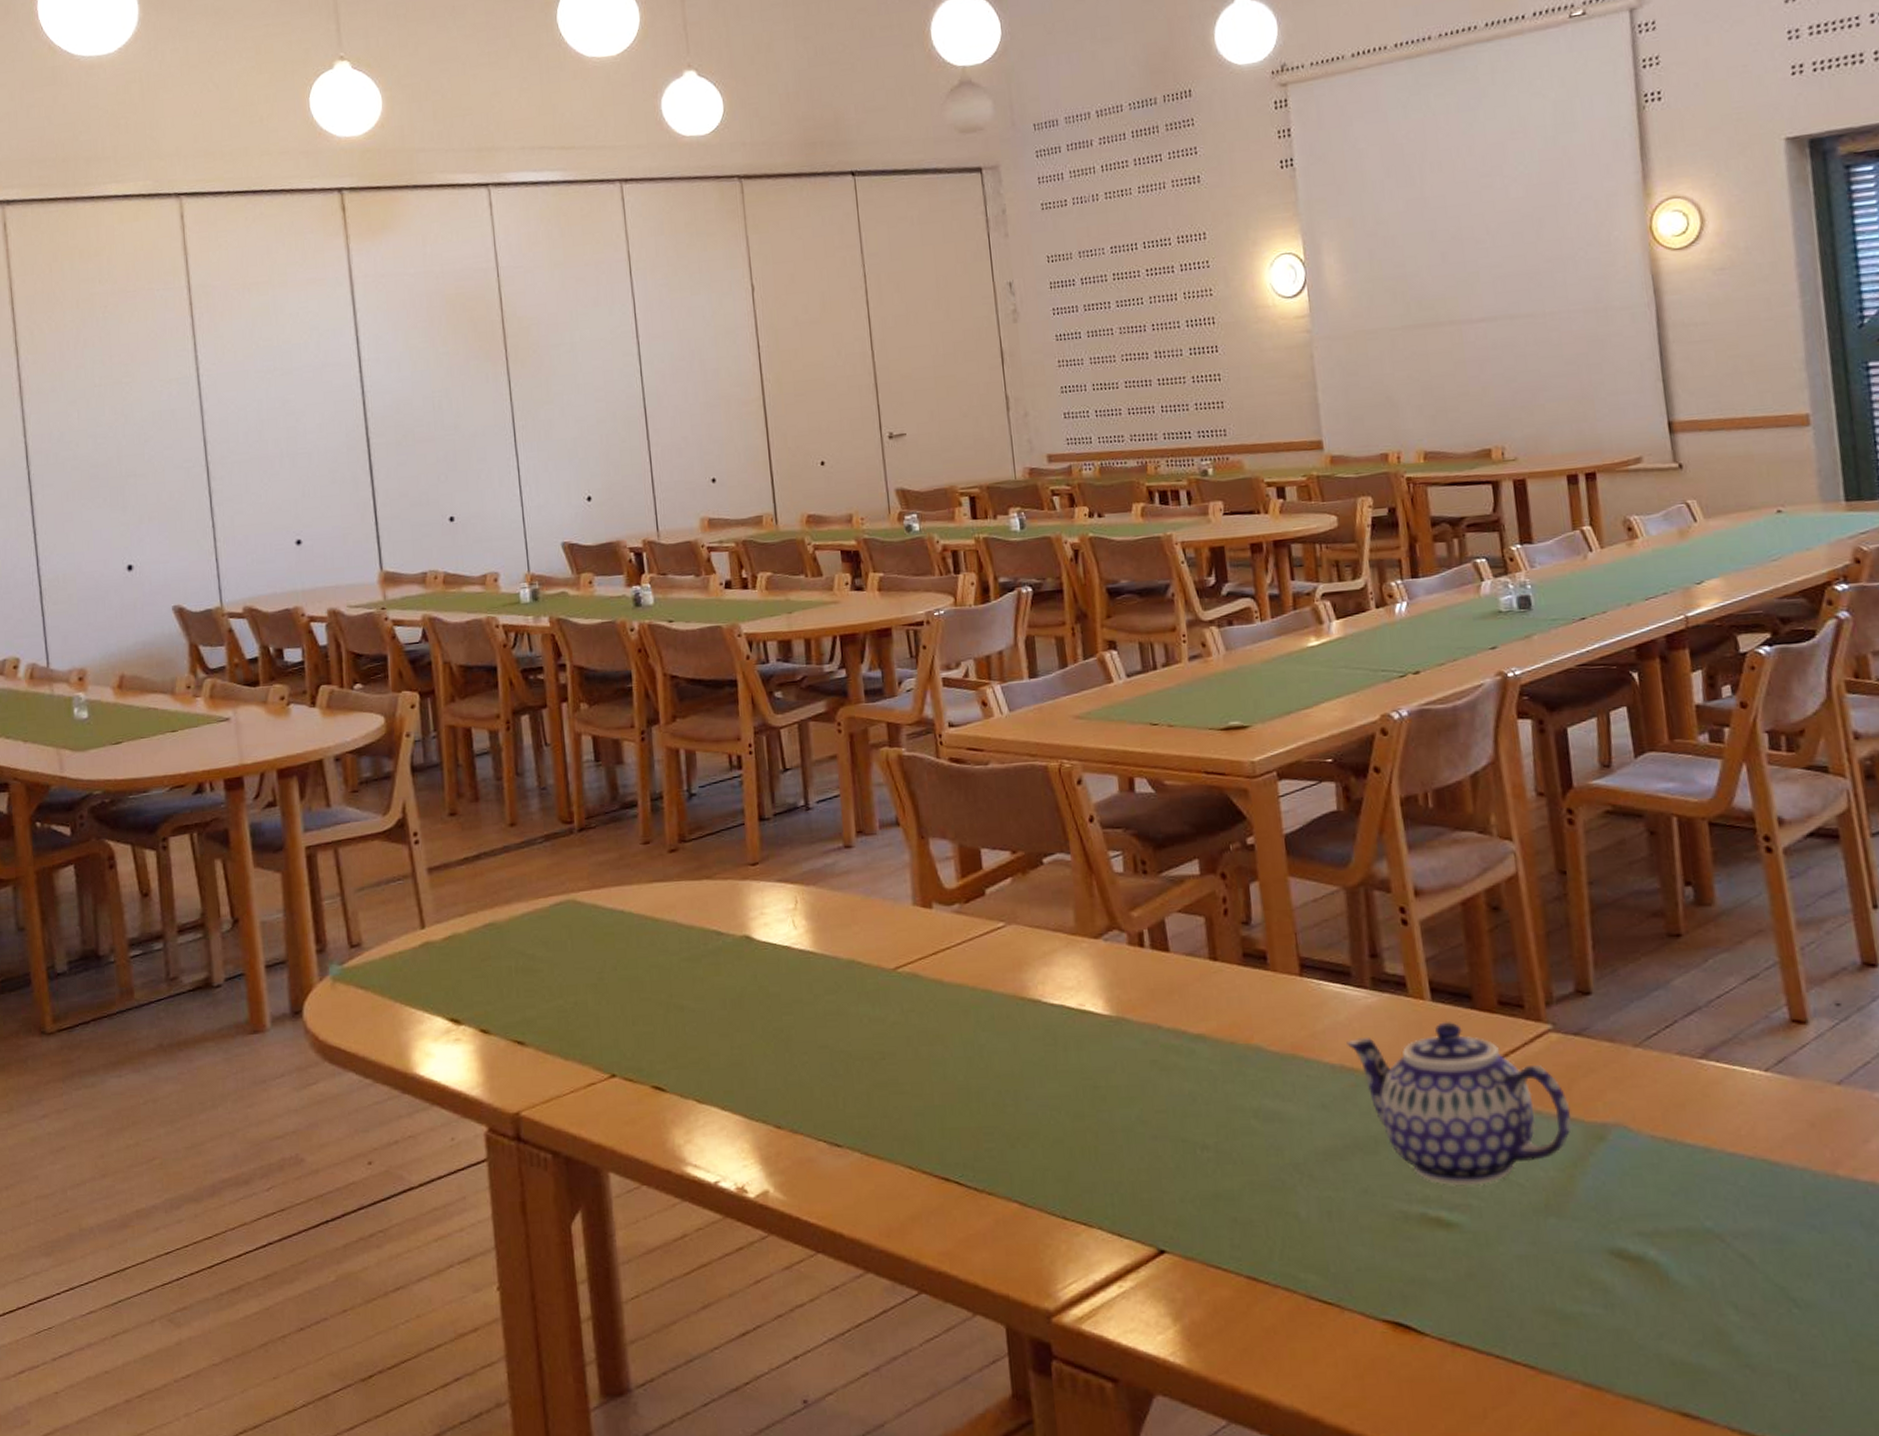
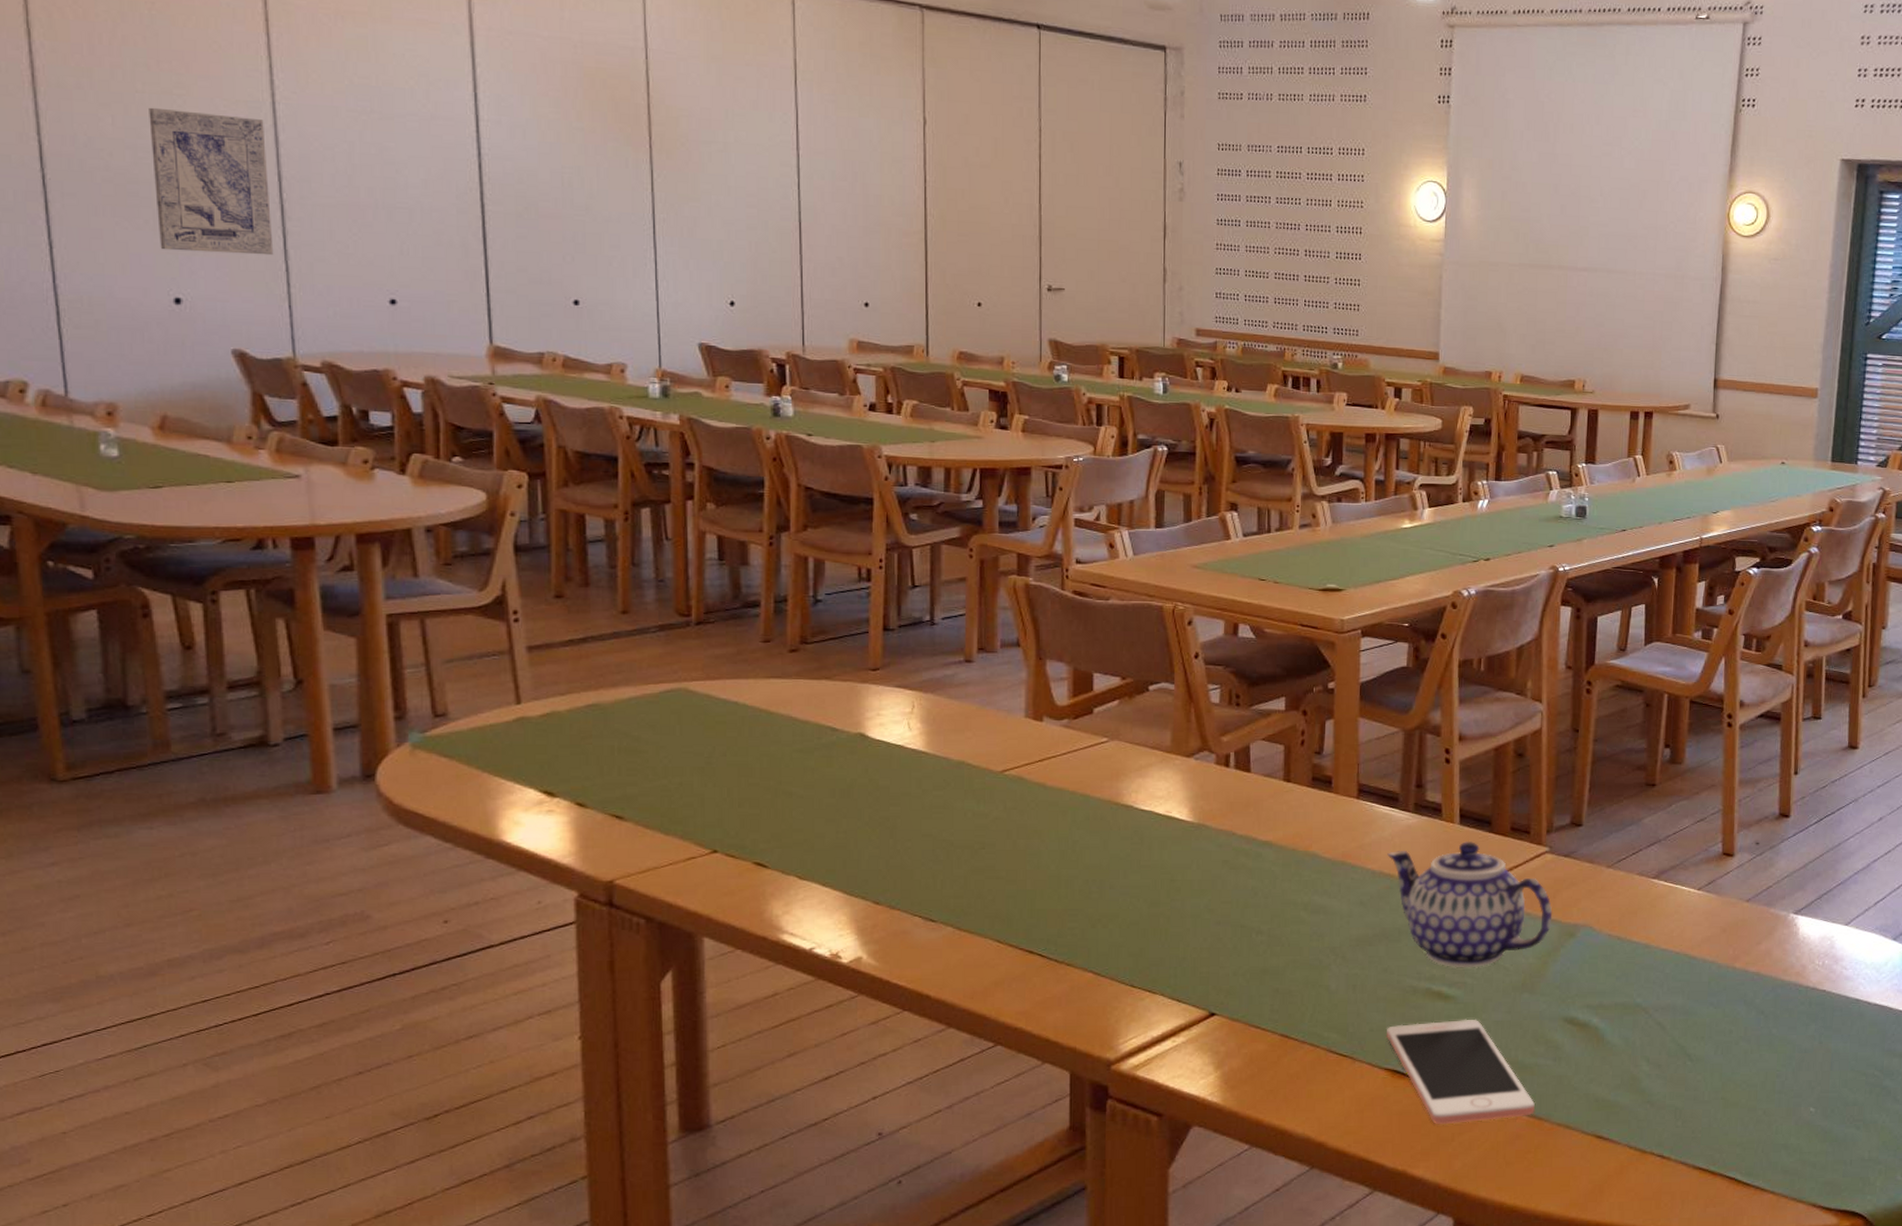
wall art: none [104,392,203,523] -> present [149,107,274,256]
cell phone: none [1378,1253,1591,1396] -> present [1387,1019,1536,1125]

